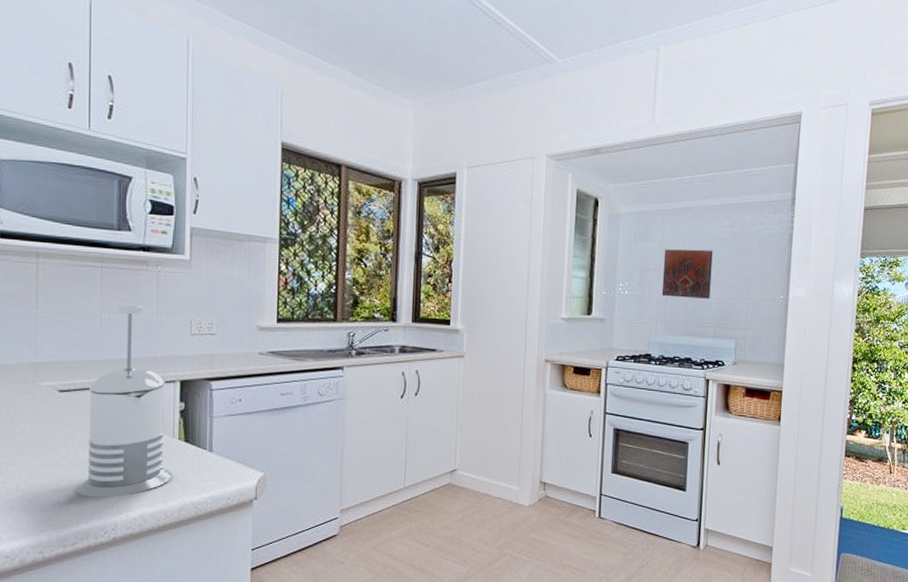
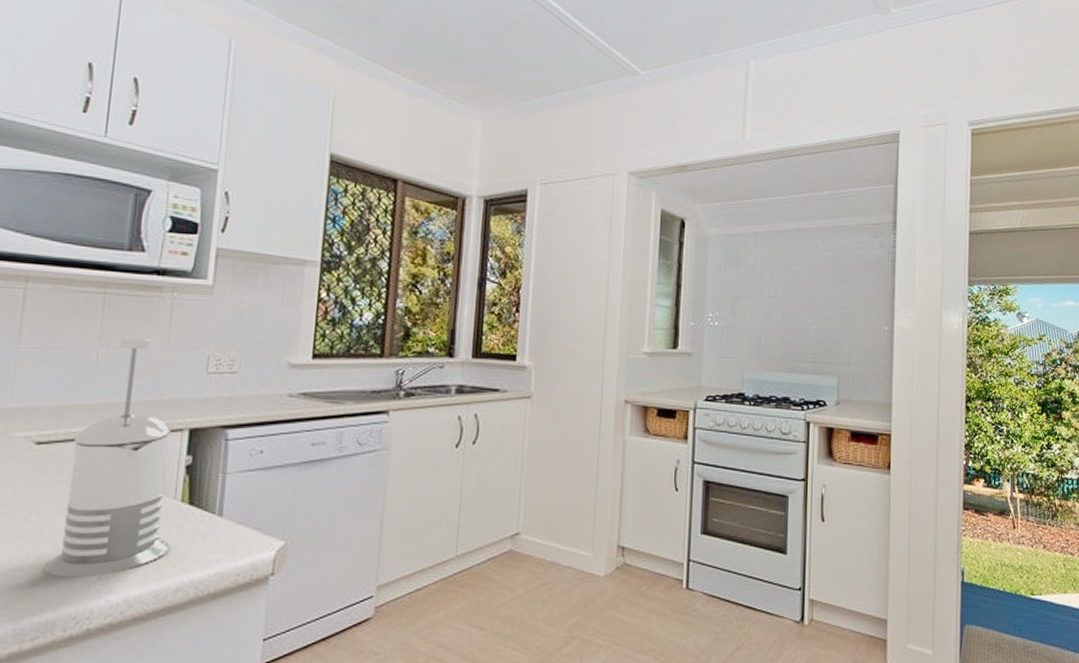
decorative tile: present [661,249,713,299] -> none [755,275,811,331]

